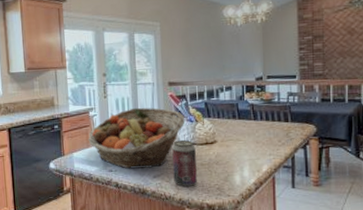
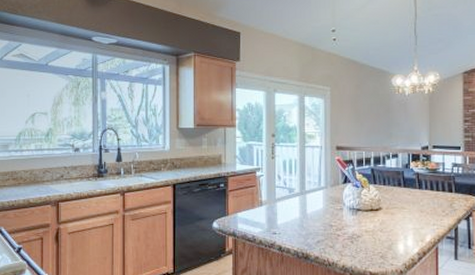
fruit basket: present [88,107,185,169] -> none [253,170,352,232]
beverage can: present [172,140,197,187] -> none [337,206,361,253]

